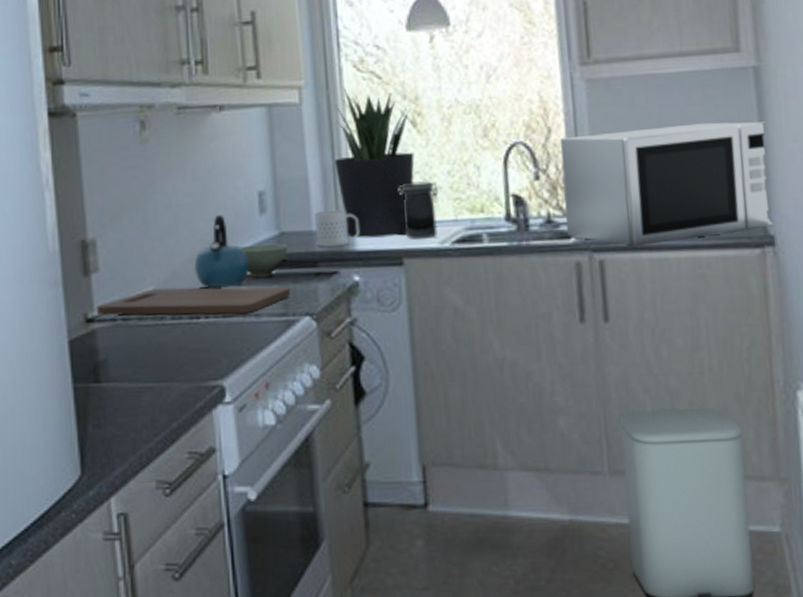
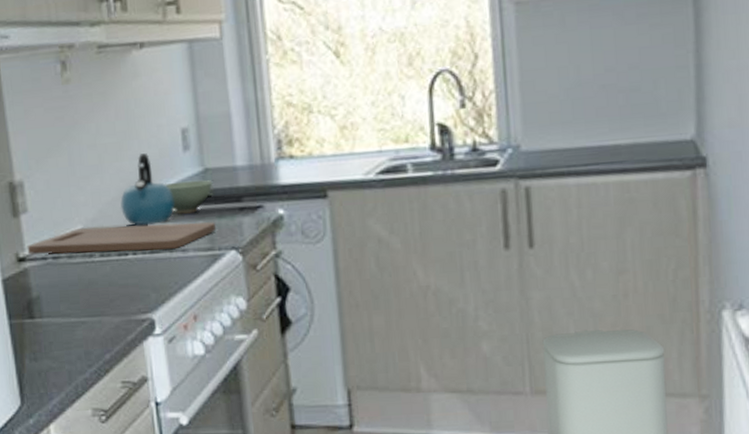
mug: present [314,209,359,247] -> none [238,144,283,182]
planter: present [335,87,415,239] -> none [257,20,338,172]
jar: present [398,181,439,241] -> none [321,112,363,173]
microwave: present [559,121,774,247] -> none [486,39,707,173]

